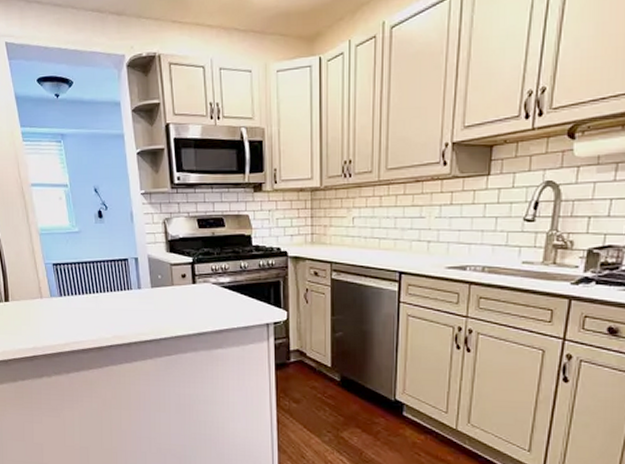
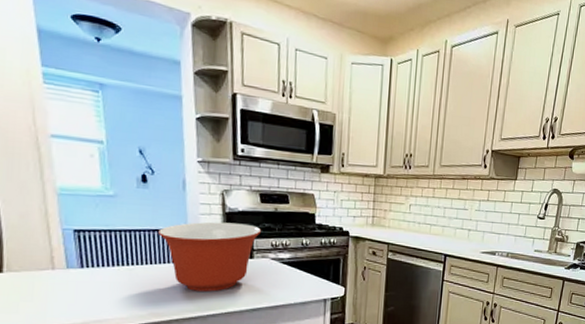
mixing bowl: none [115,250,202,316] -> present [158,221,262,292]

